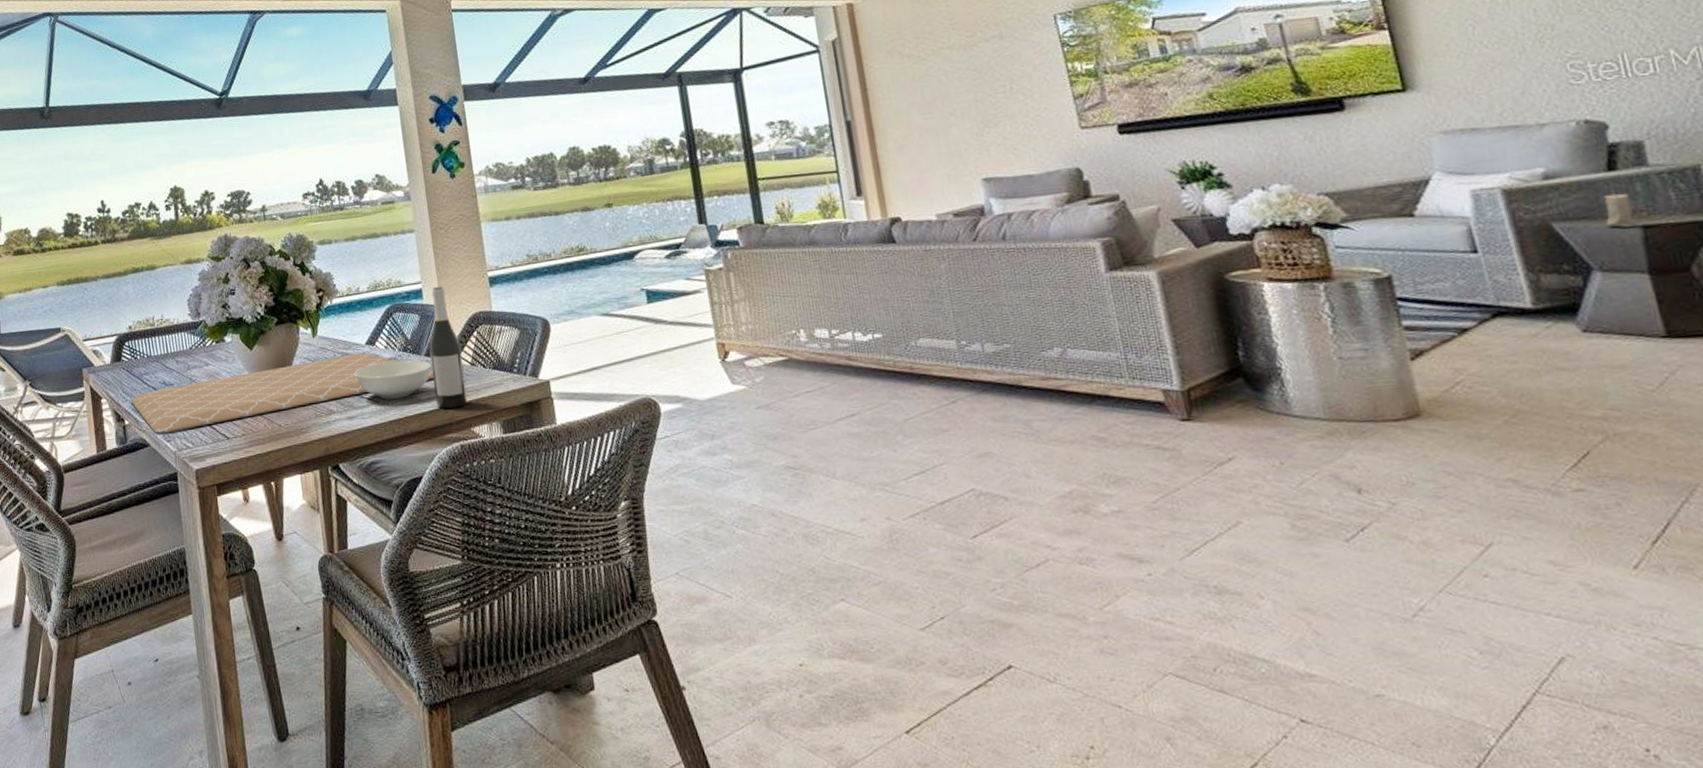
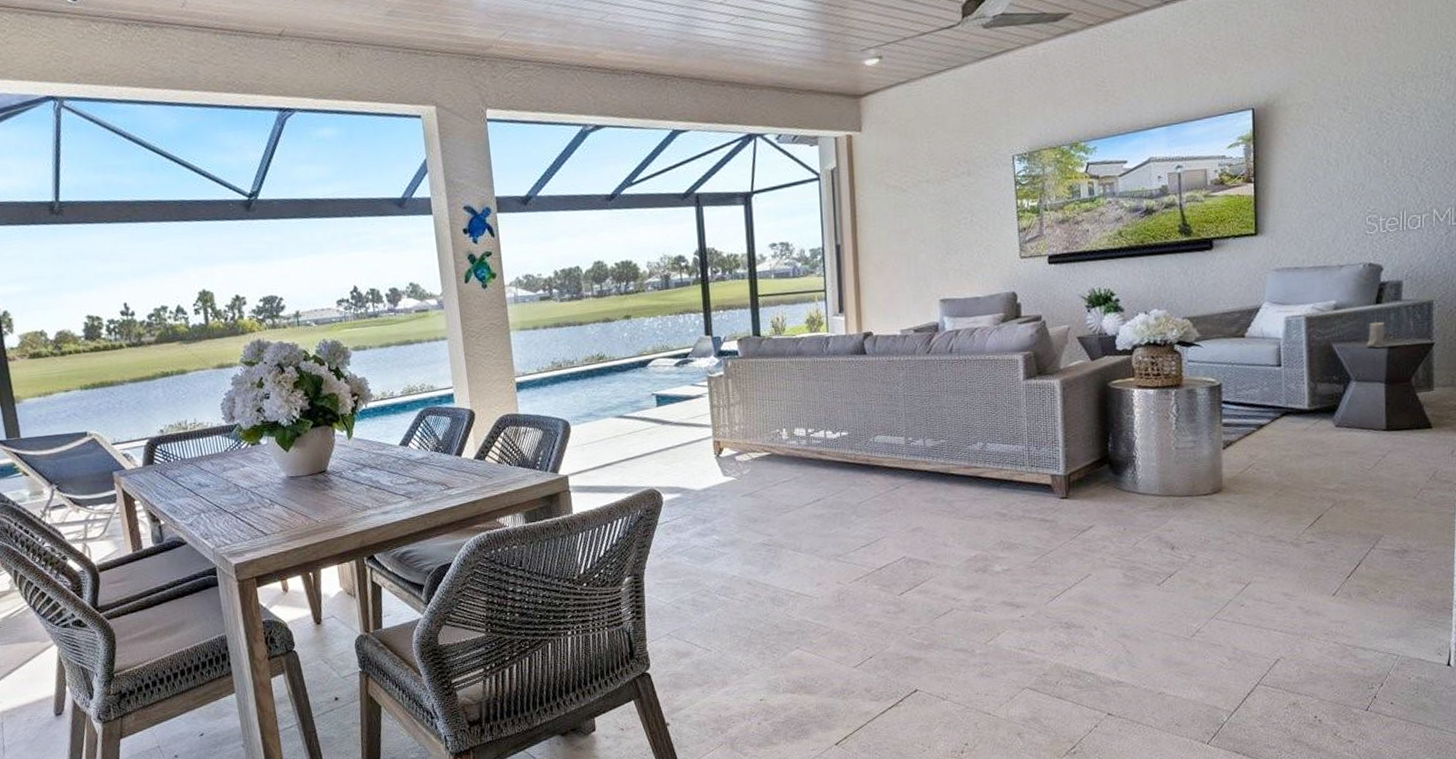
placemat: present [130,352,434,434] -> none [165,453,464,532]
bowl: present [354,360,432,400] -> none [389,459,461,496]
wine bottle: present [429,286,468,409] -> none [459,390,494,503]

